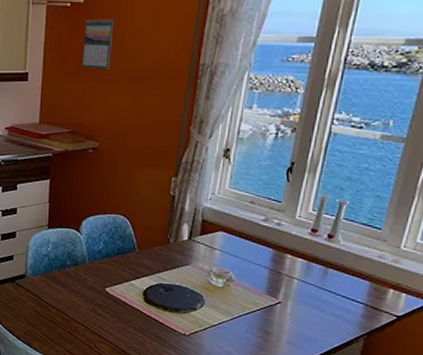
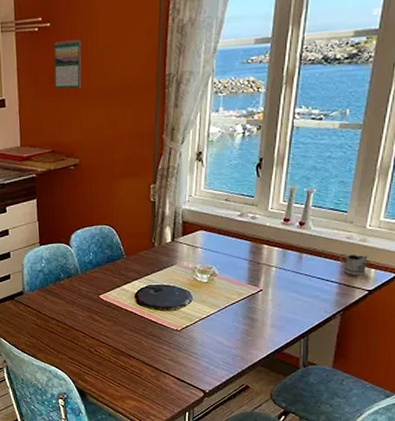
tea glass holder: none [368,273,400,300] -> present [339,253,368,276]

